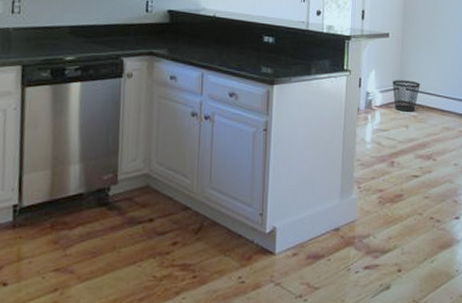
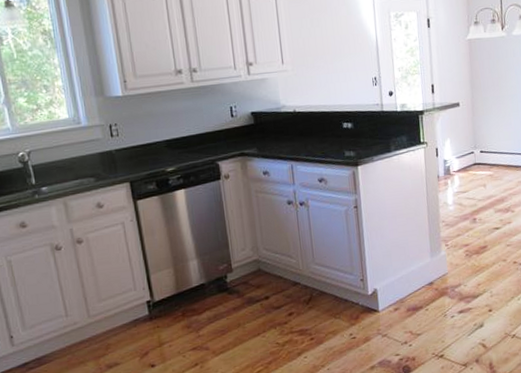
wastebasket: present [392,80,420,112] -> none [467,143,494,173]

